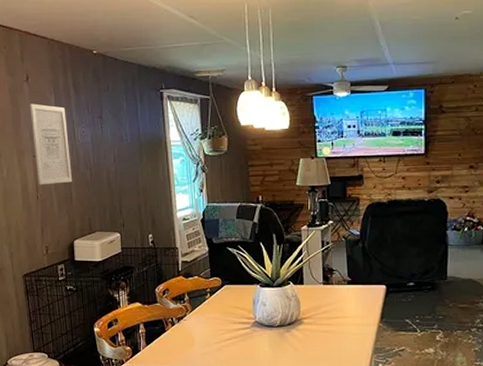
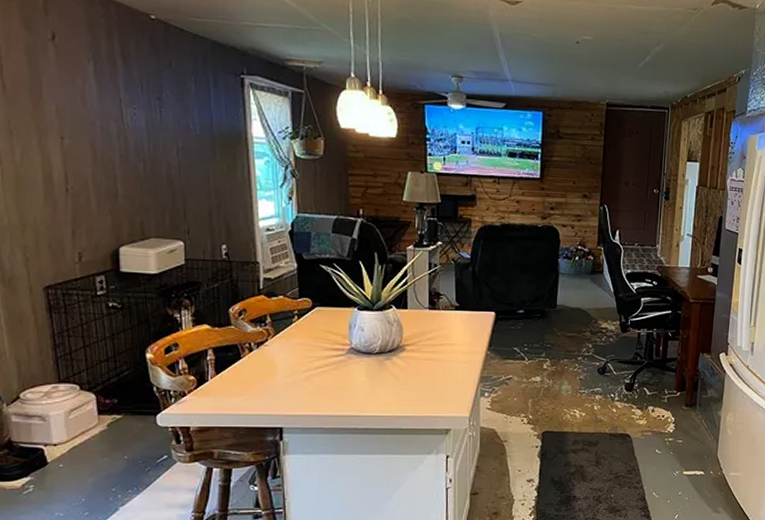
wall art: present [30,103,73,185] -> none [57,70,119,176]

